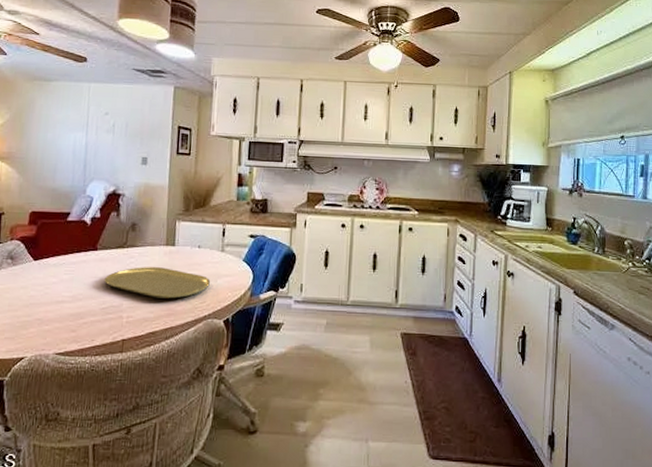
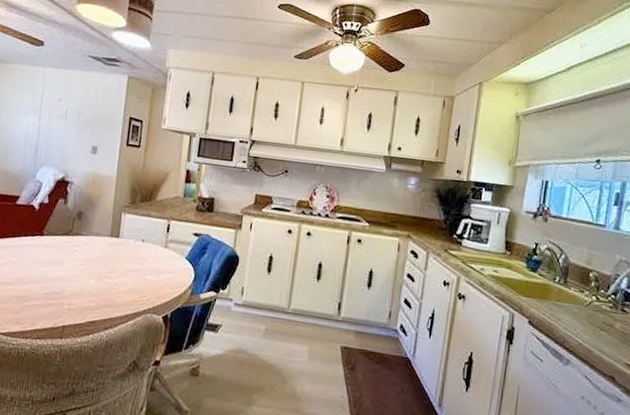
placemat: present [105,267,210,299] -> none [49,255,152,291]

